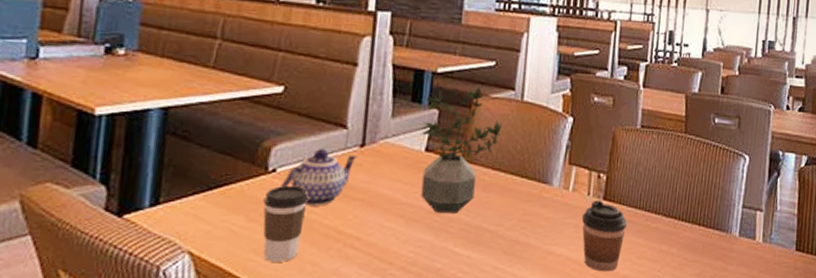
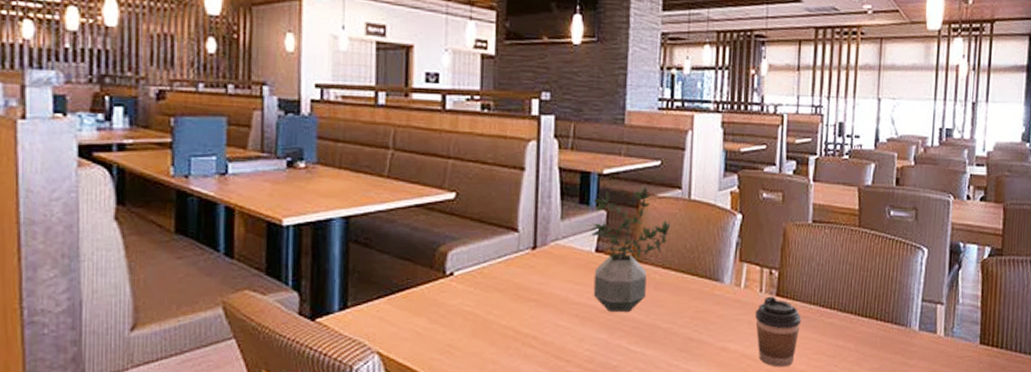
coffee cup: present [263,185,308,262] -> none [443,287,485,361]
teapot: present [279,149,358,206] -> none [457,252,530,307]

